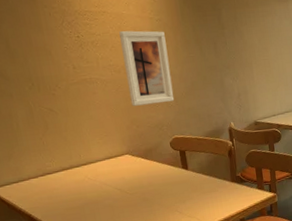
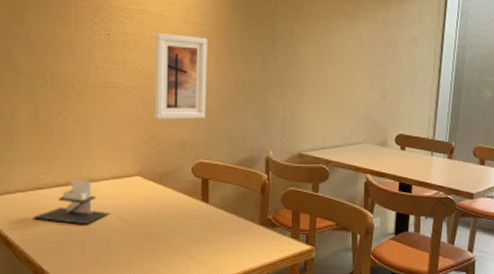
napkin holder: none [48,163,111,198] -> present [33,179,111,225]

